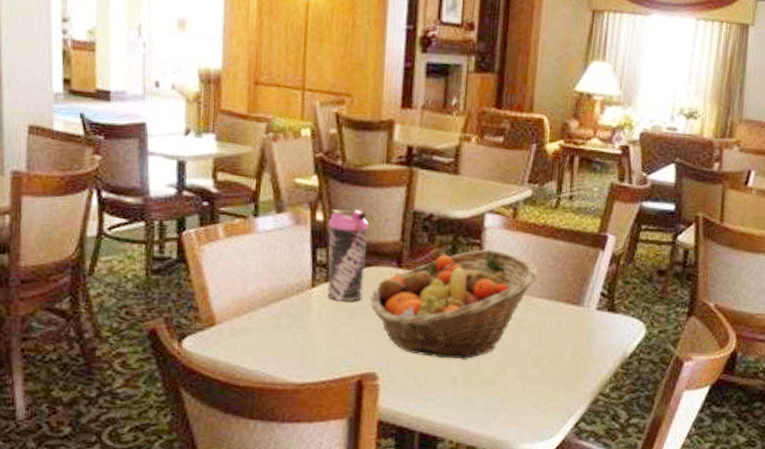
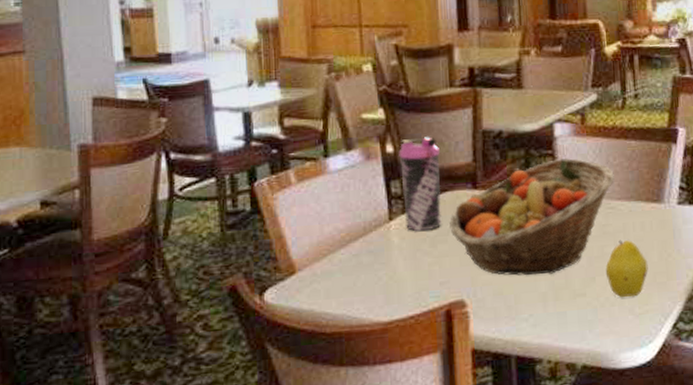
fruit: none [516,336,559,393] -> present [605,240,648,298]

